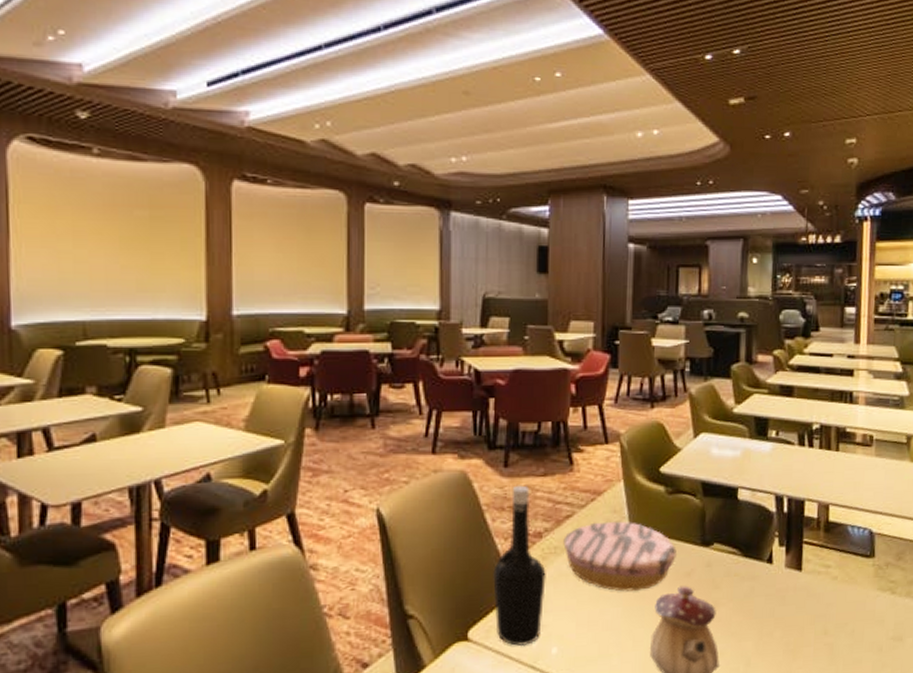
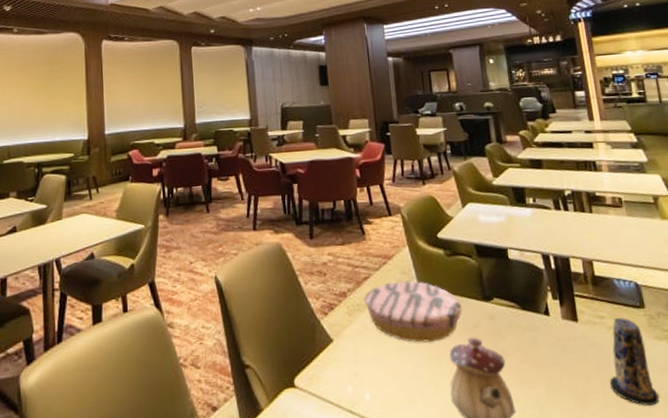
bottle: present [493,485,546,646] -> none [310,253,355,392]
candle: none [824,566,871,659] -> present [610,317,659,406]

